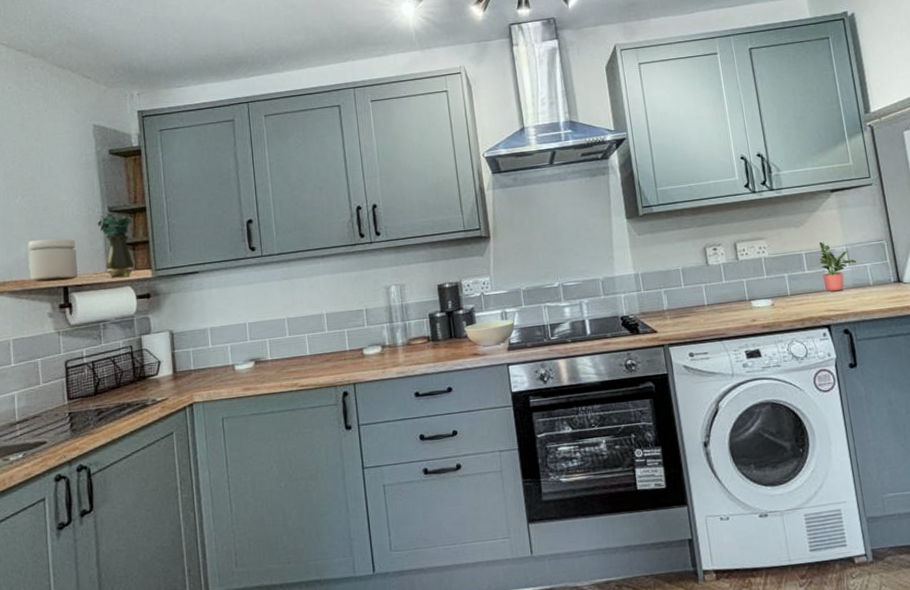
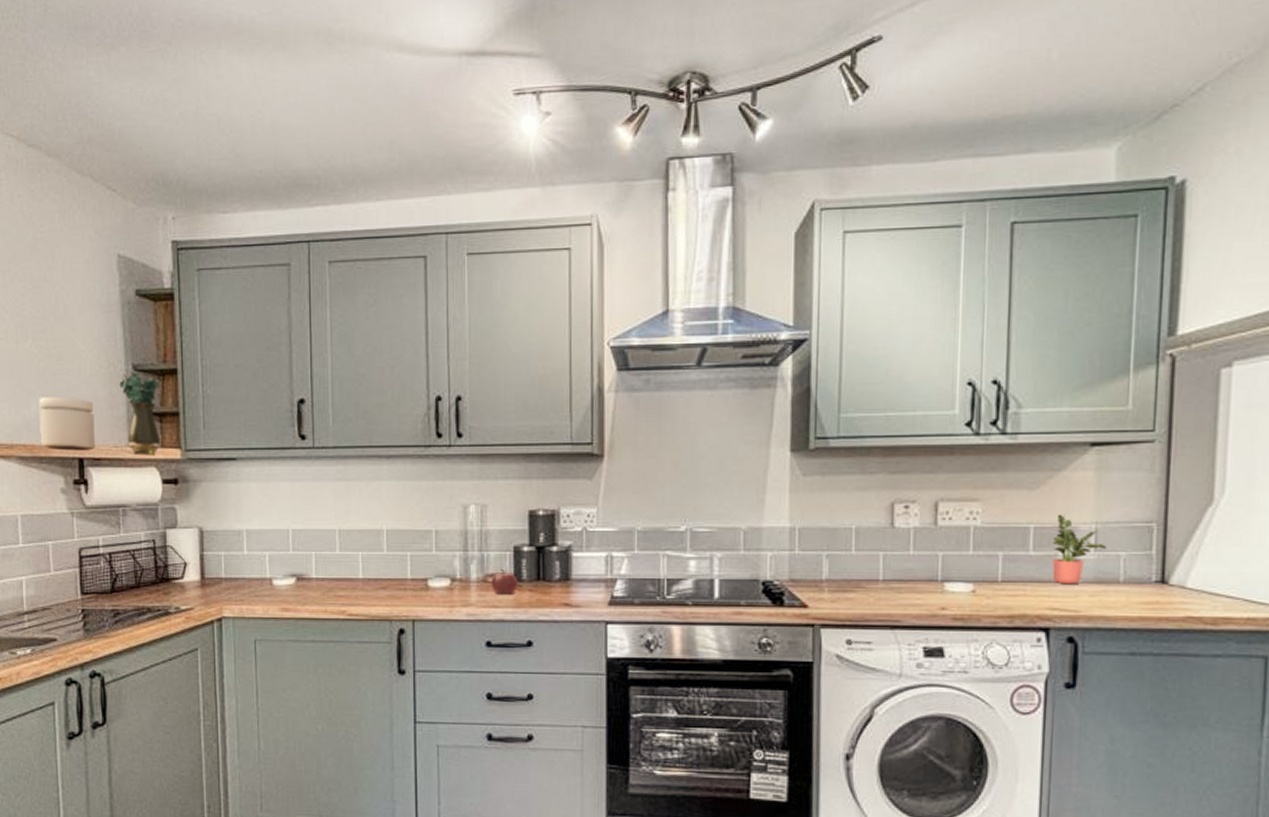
fruit: none [413,332,436,354] -> present [490,568,518,594]
bowl: present [464,319,515,347] -> none [557,564,622,597]

